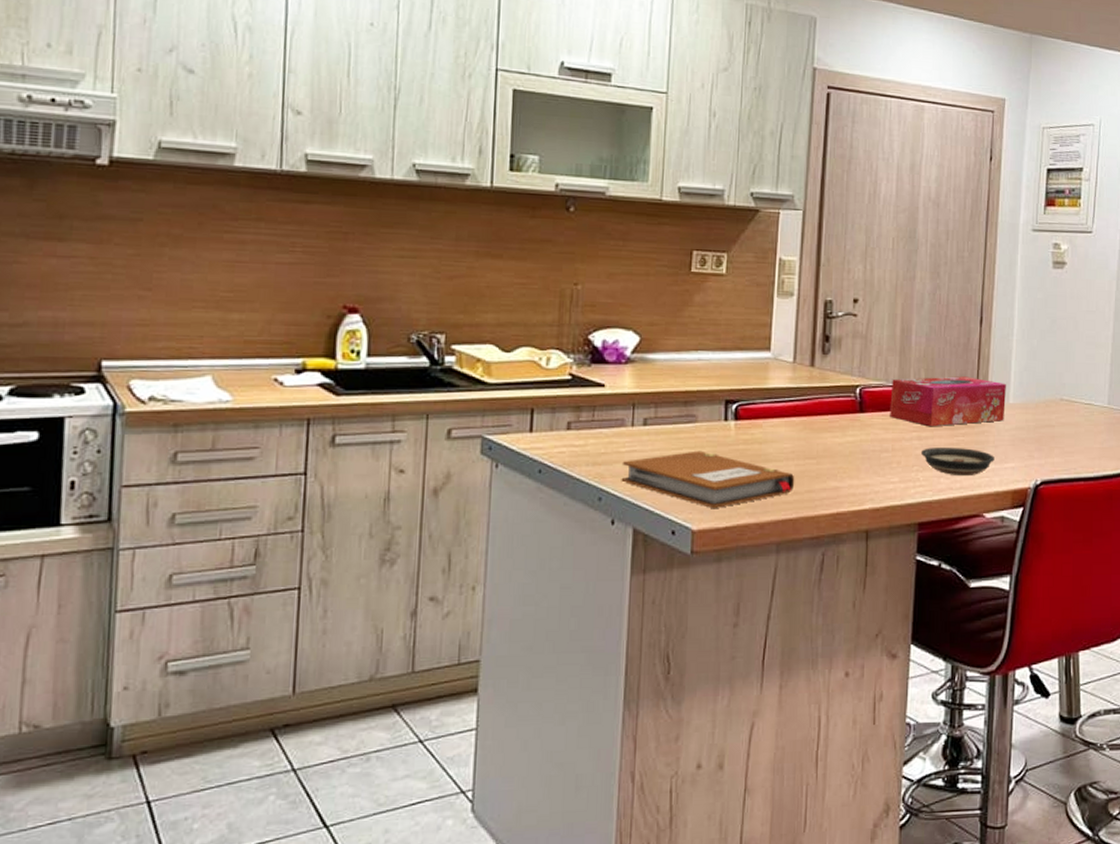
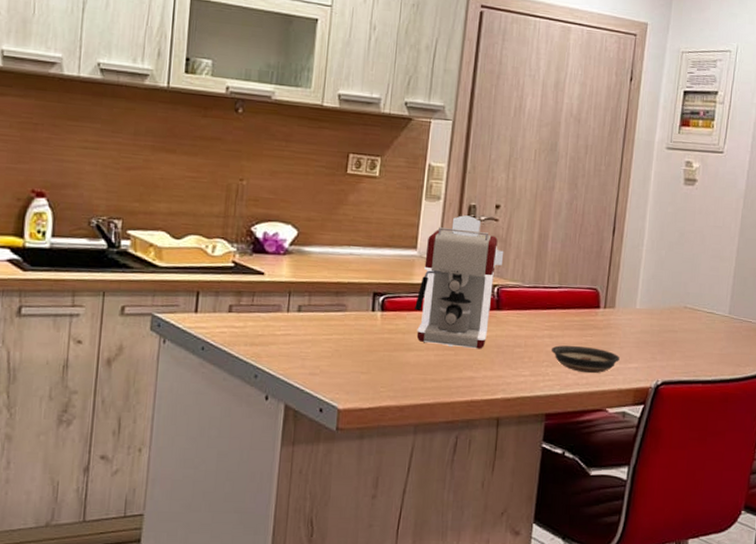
notebook: present [621,450,795,508] -> none [275,337,434,390]
coffee maker: none [771,312,865,456] -> present [415,215,504,349]
tissue box: present [890,376,1006,427] -> none [524,280,634,327]

